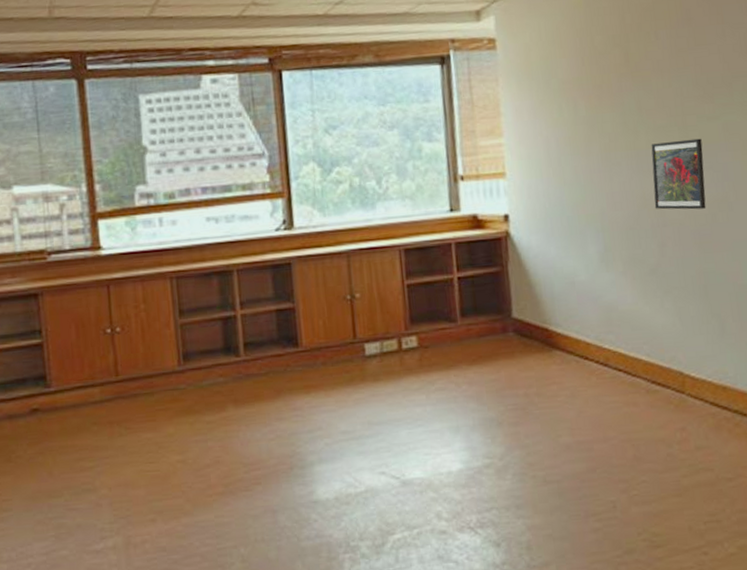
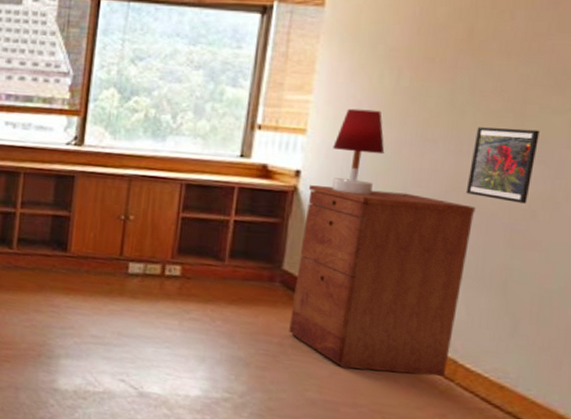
filing cabinet: none [519,218,676,404] -> present [289,185,476,377]
table lamp: none [532,143,579,229] -> present [331,108,385,196]

